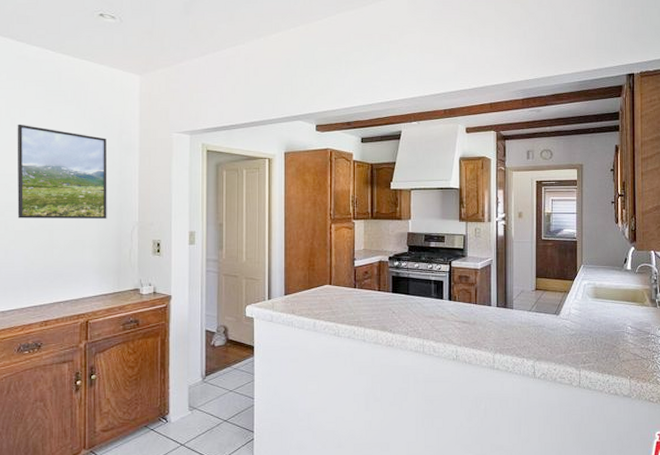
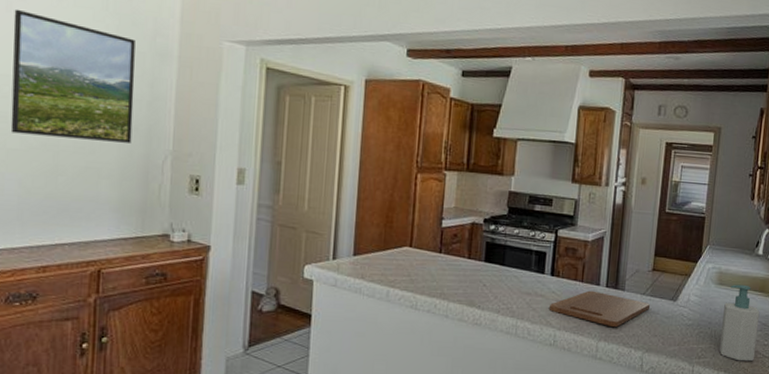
cutting board: none [450,311,537,340] -> present [550,290,651,327]
soap bottle: none [601,296,634,364] -> present [719,284,760,362]

